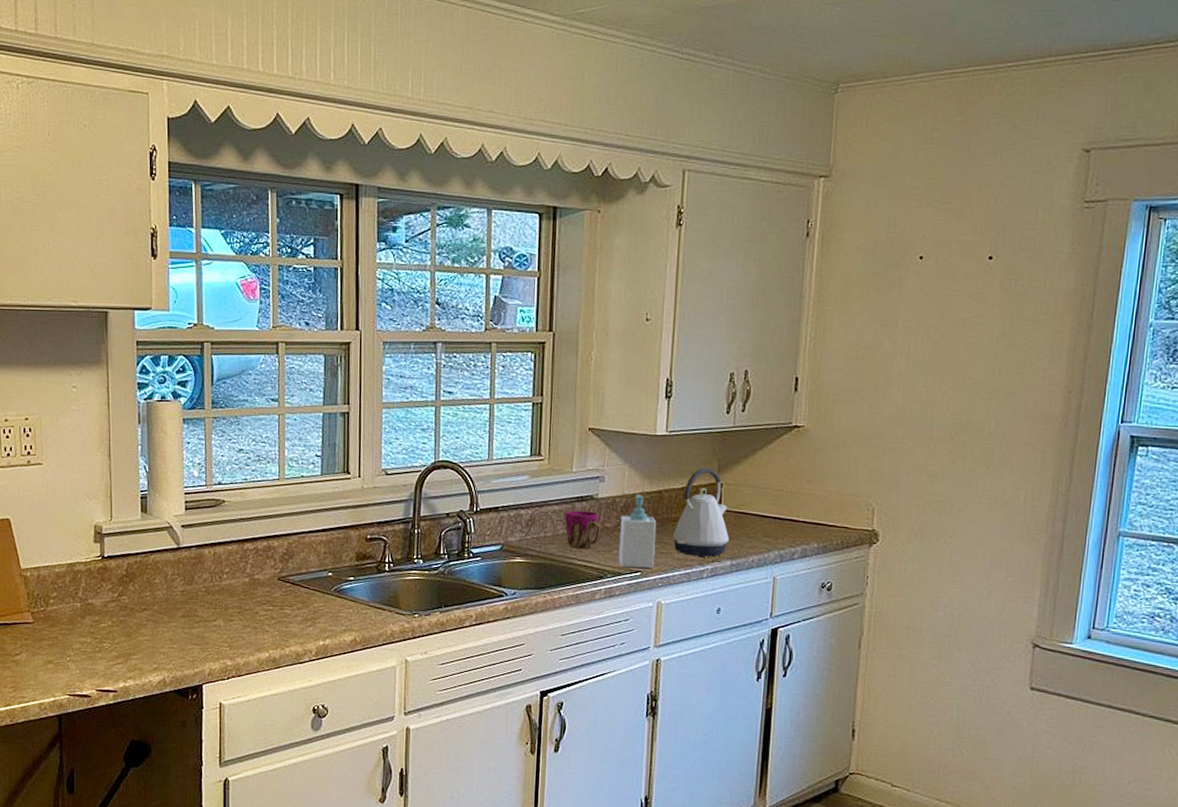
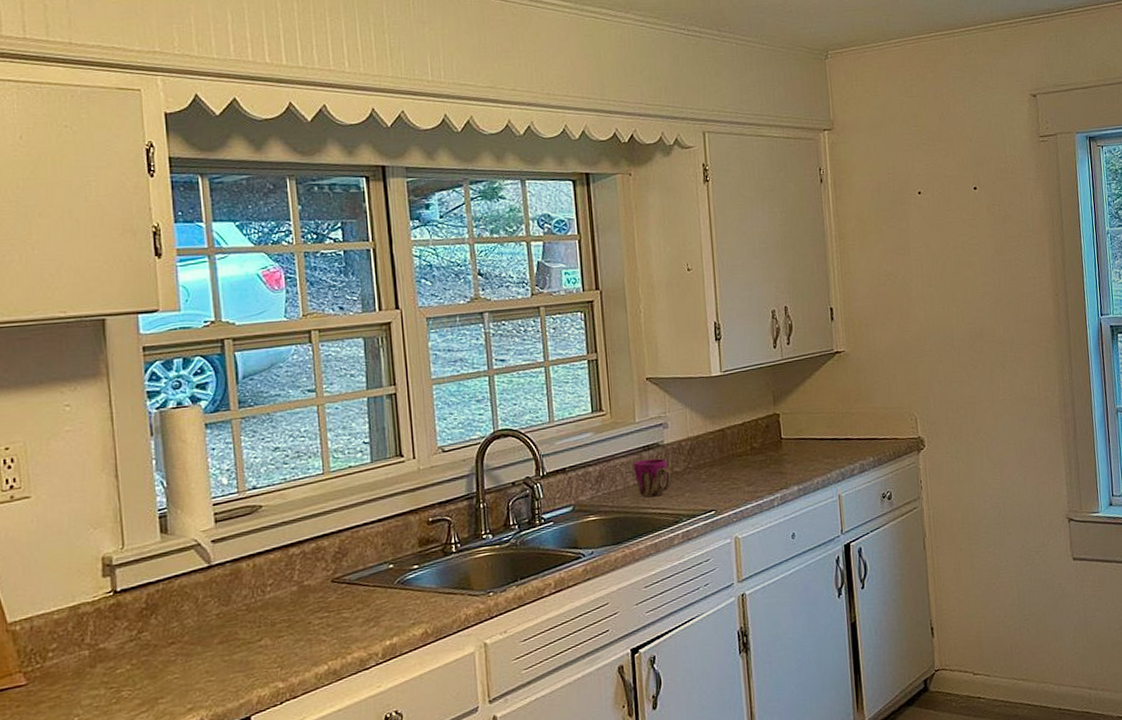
soap bottle: present [618,494,657,568] -> none [688,435,726,509]
kettle: present [672,467,729,557] -> none [740,400,793,487]

